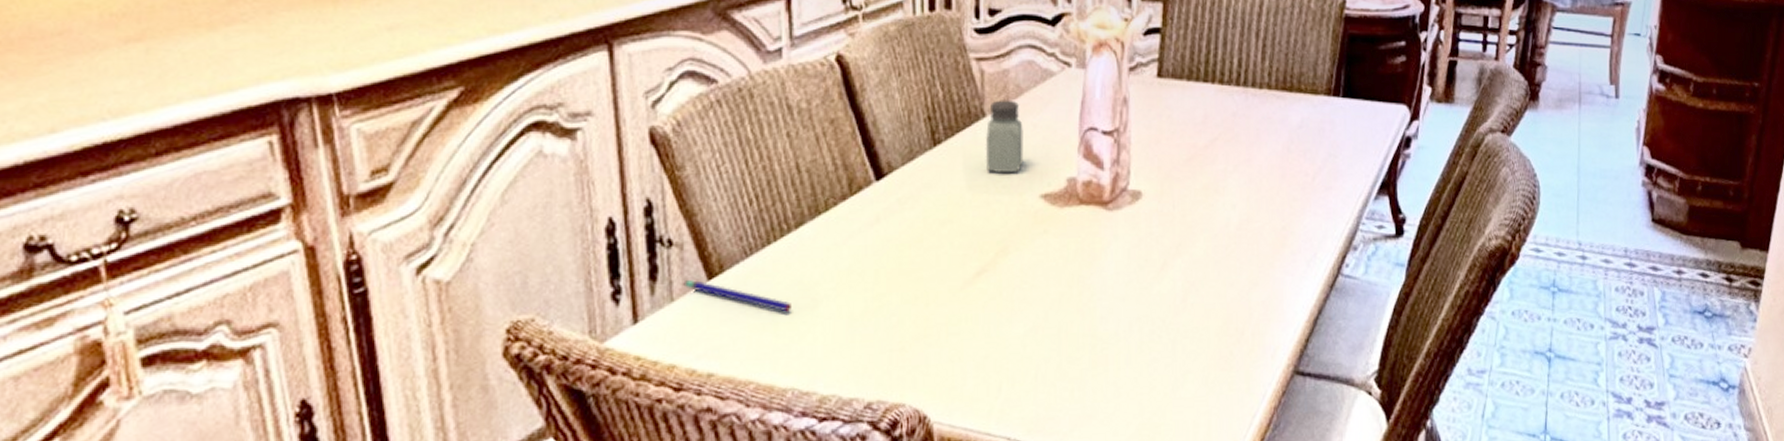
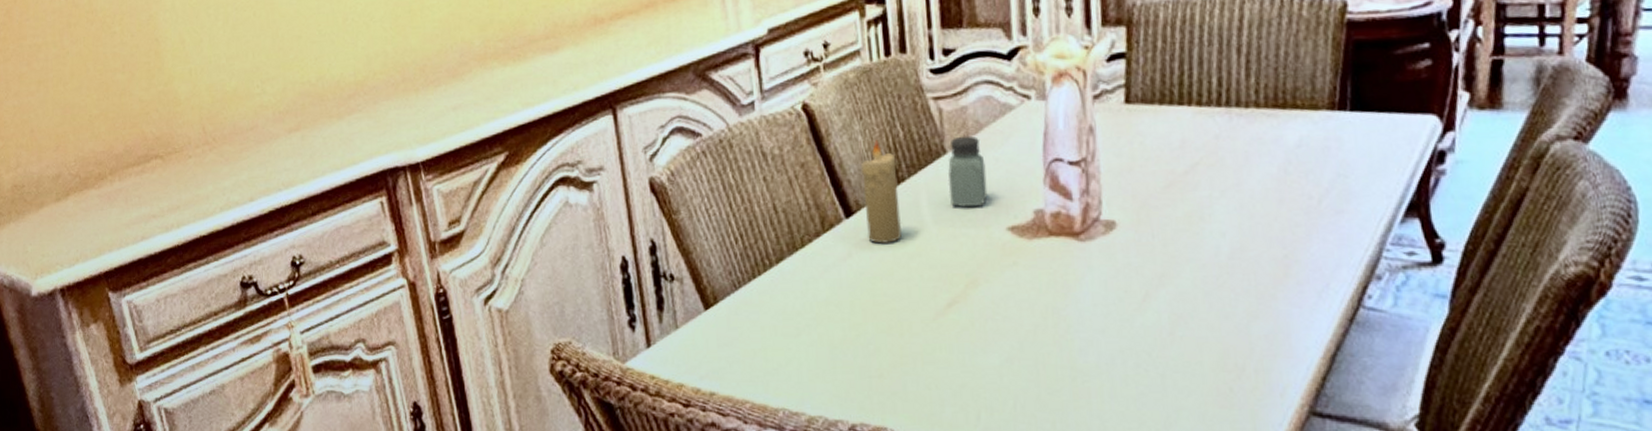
pen: present [683,280,791,312] -> none [685,310,778,340]
candle: none [897,99,935,209] -> present [861,140,902,244]

